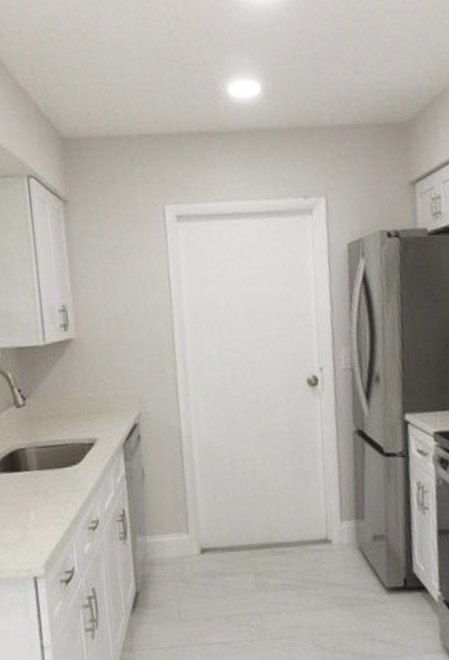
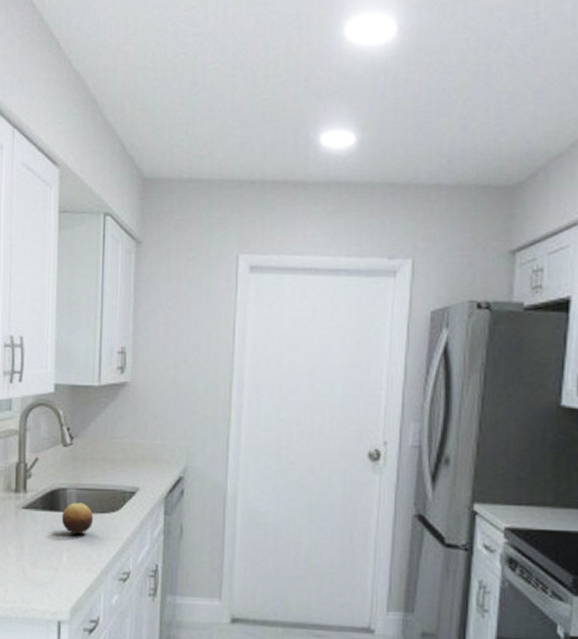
fruit: none [24,460,57,492] -> present [61,502,94,535]

